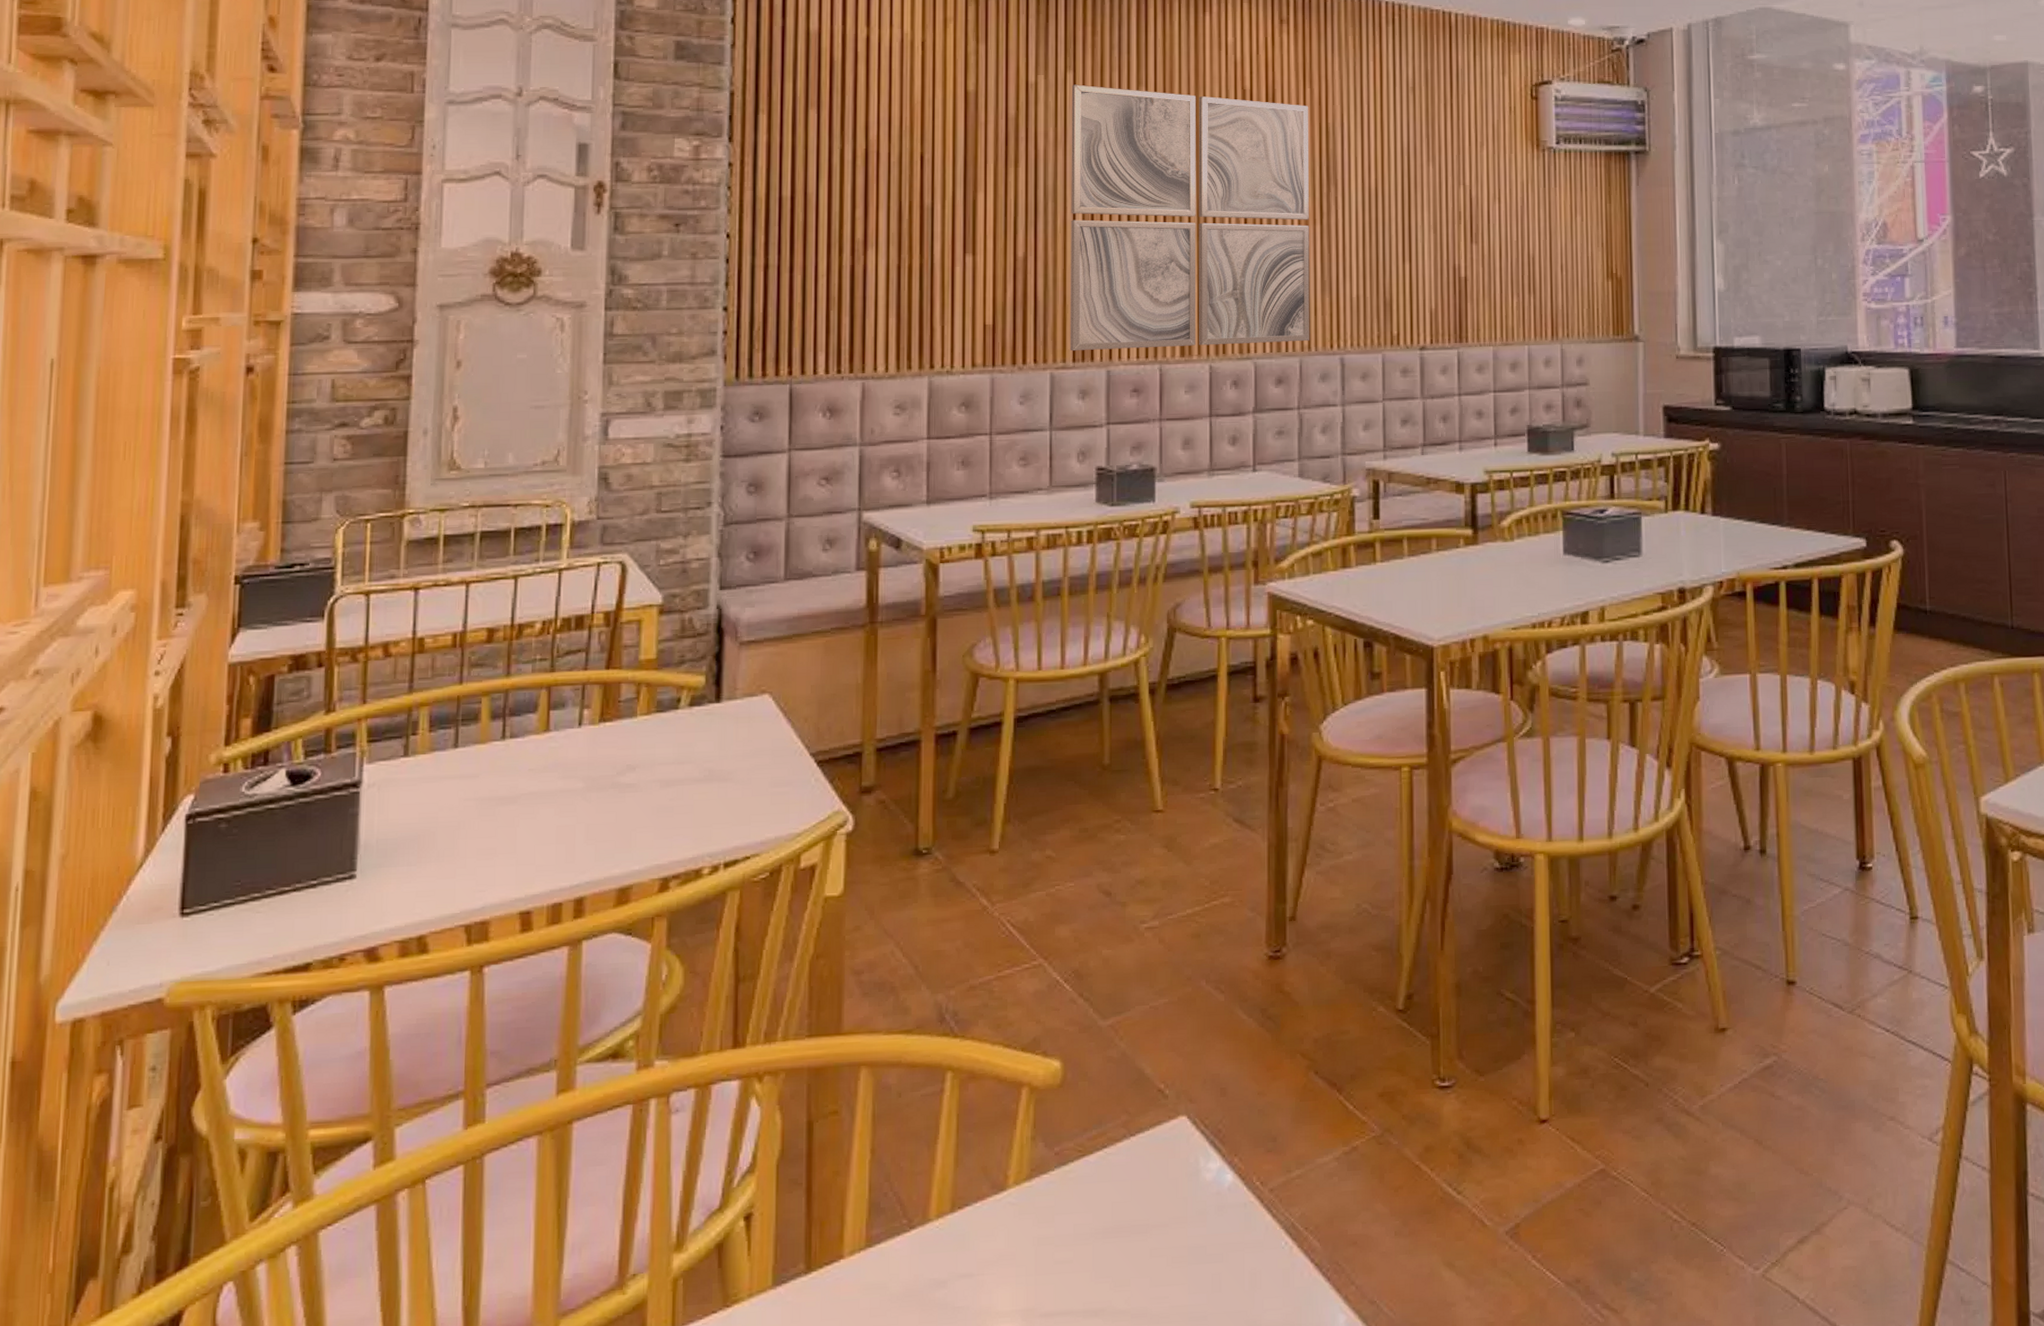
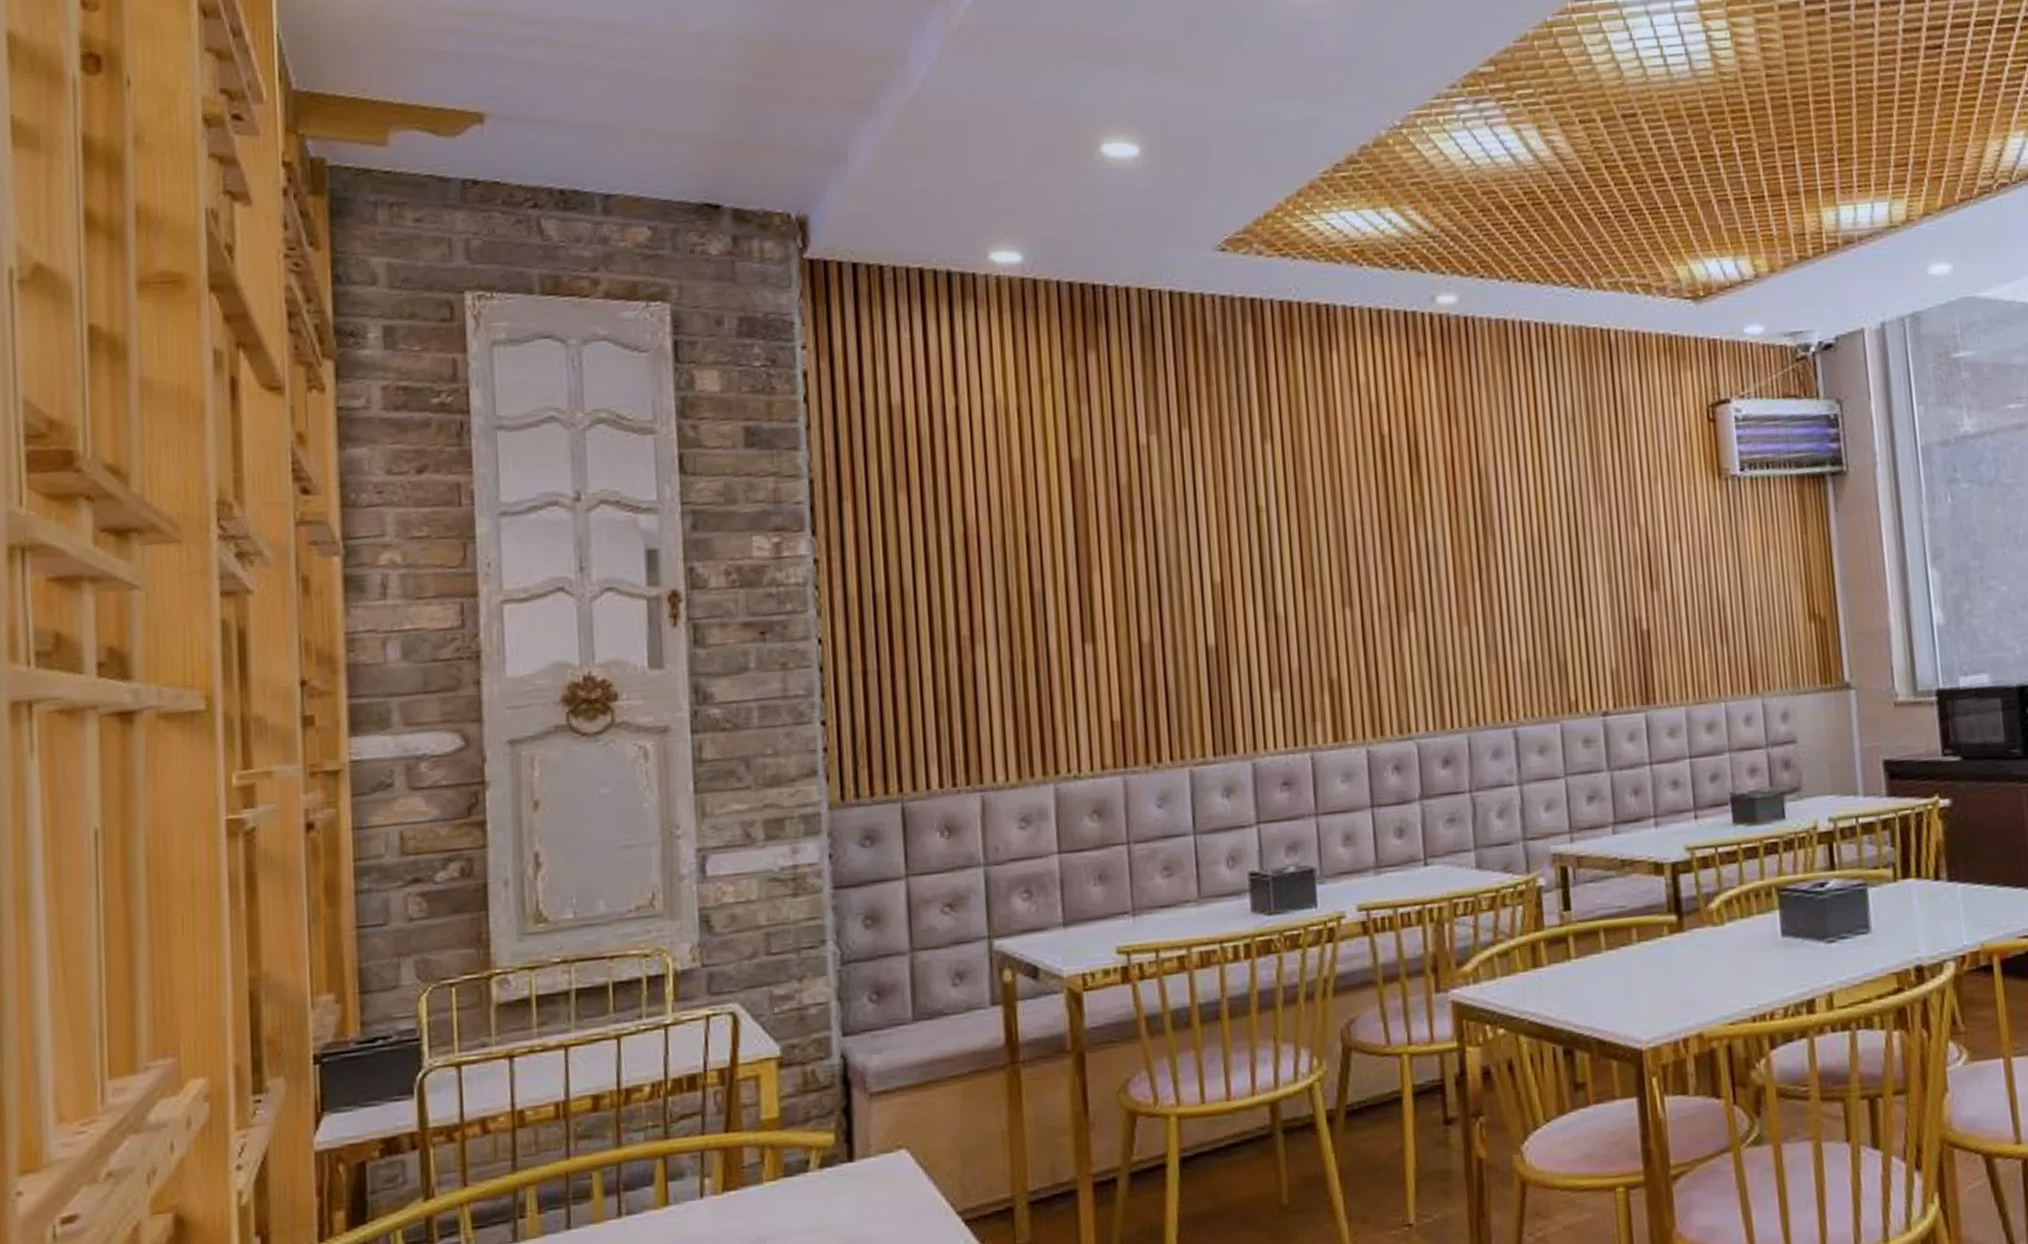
wall art: present [1069,84,1310,350] -> none [1189,442,1478,743]

